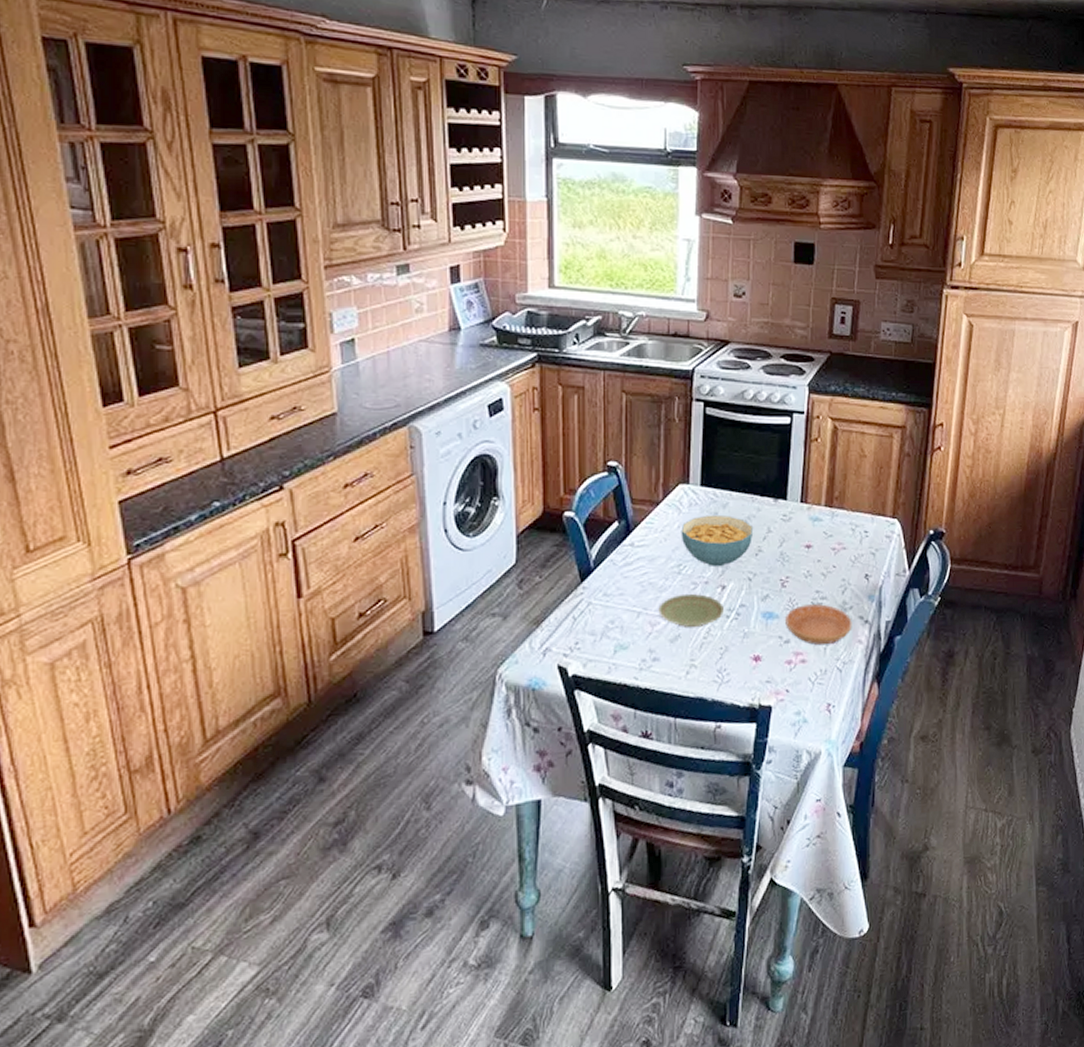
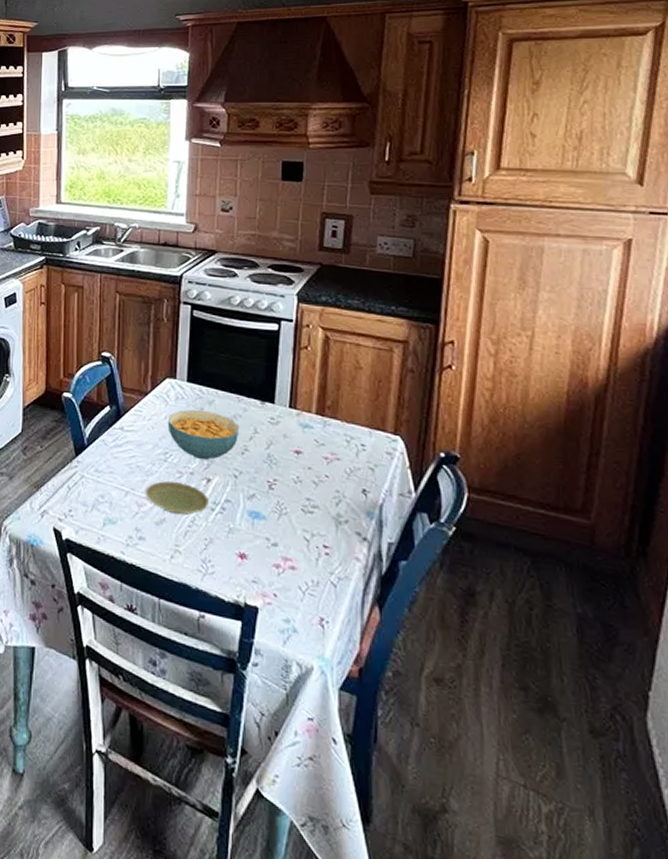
saucer: present [785,604,852,645] -> none [273,510,348,555]

